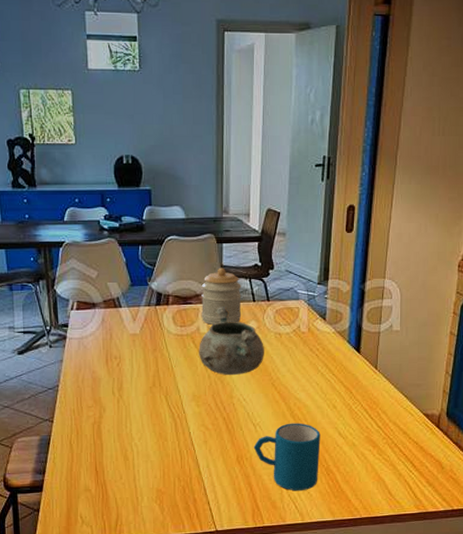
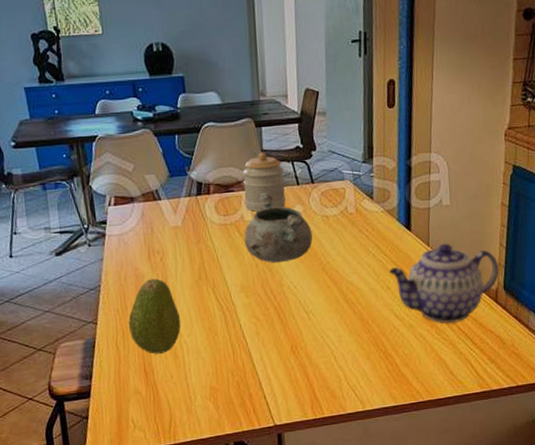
fruit: none [83,382,133,455] -> present [128,278,181,354]
mug: present [253,423,321,491] -> none [307,307,377,378]
teapot: none [336,367,444,444] -> present [388,243,500,323]

